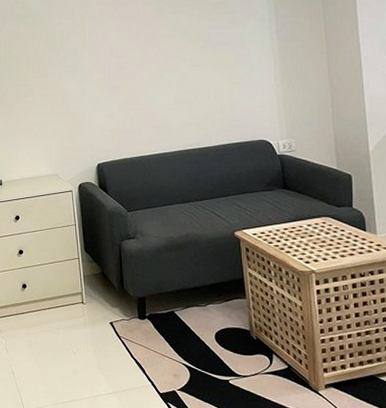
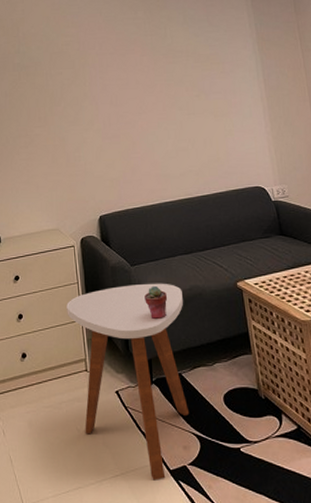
side table: none [64,228,181,401] -> present [66,283,190,481]
potted succulent: none [140,231,163,262] -> present [144,285,168,320]

